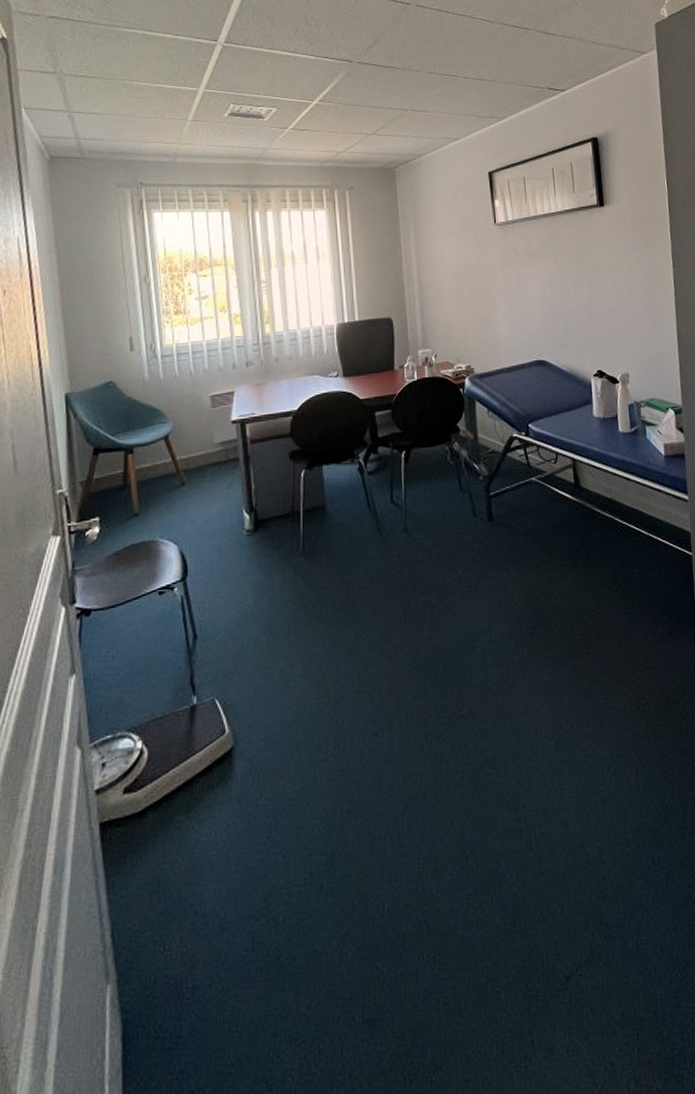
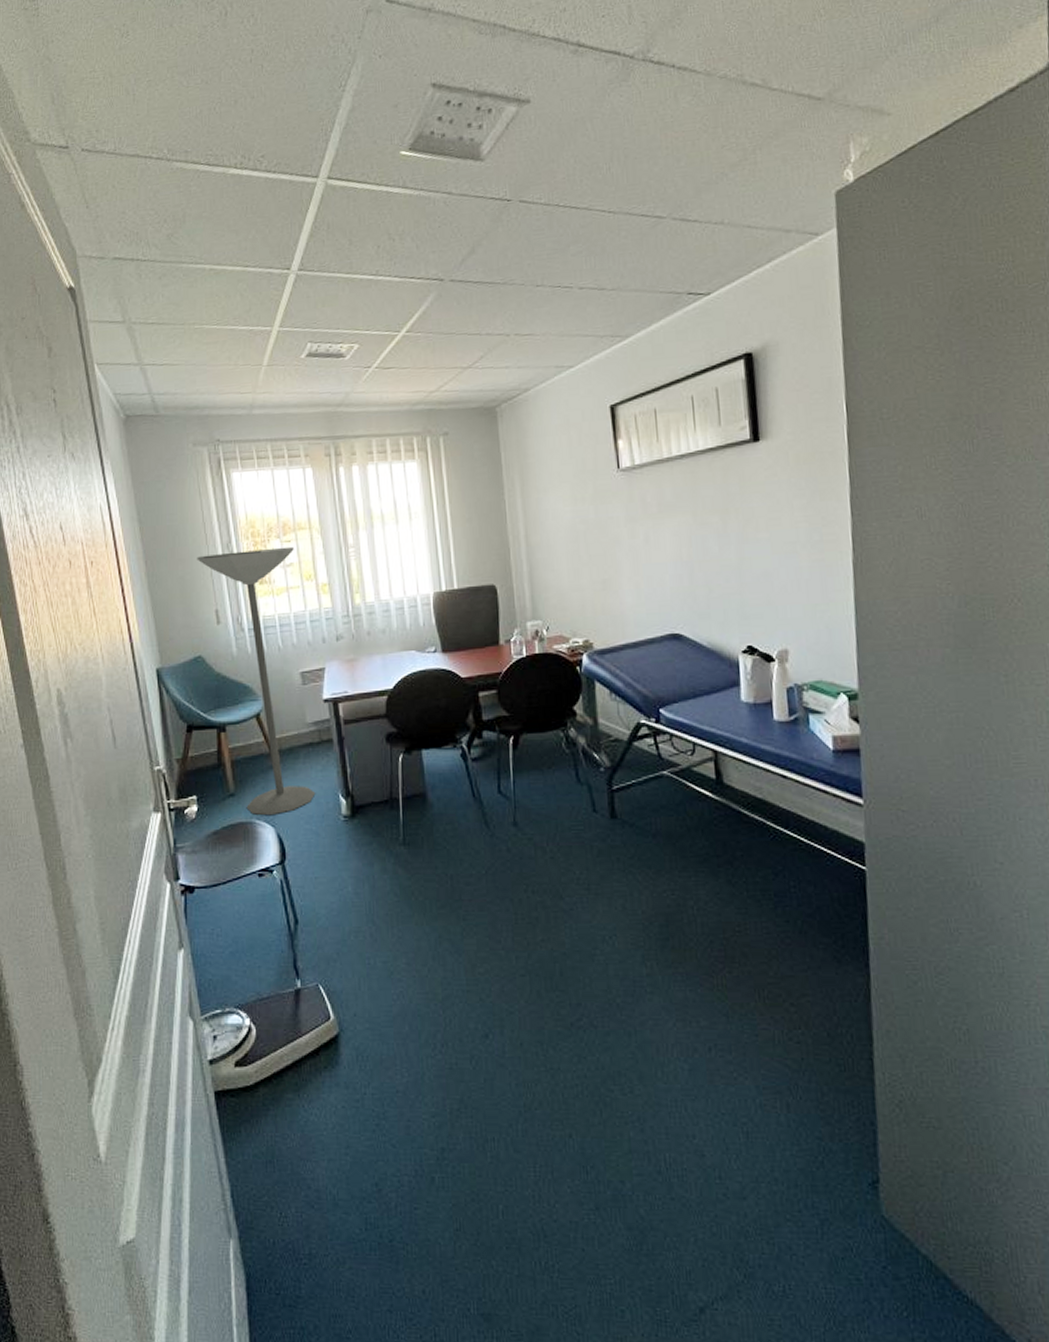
floor lamp: none [113,280,220,534] -> present [197,546,316,816]

